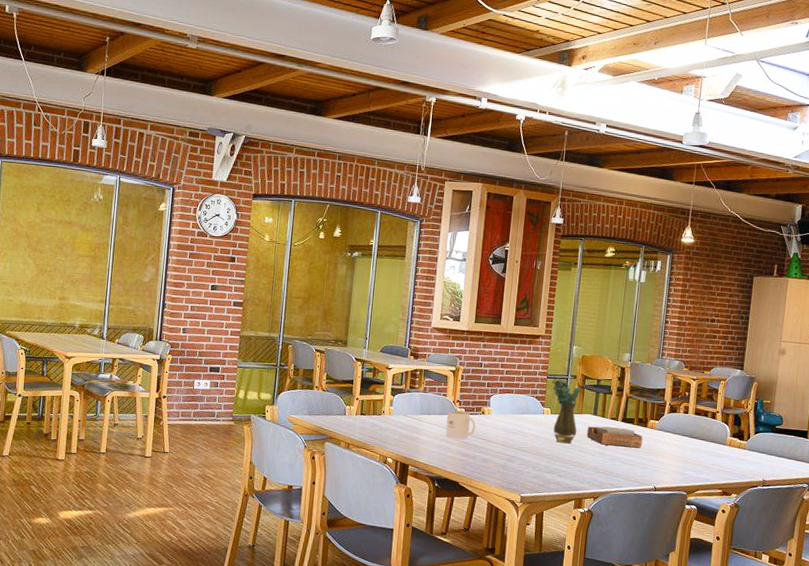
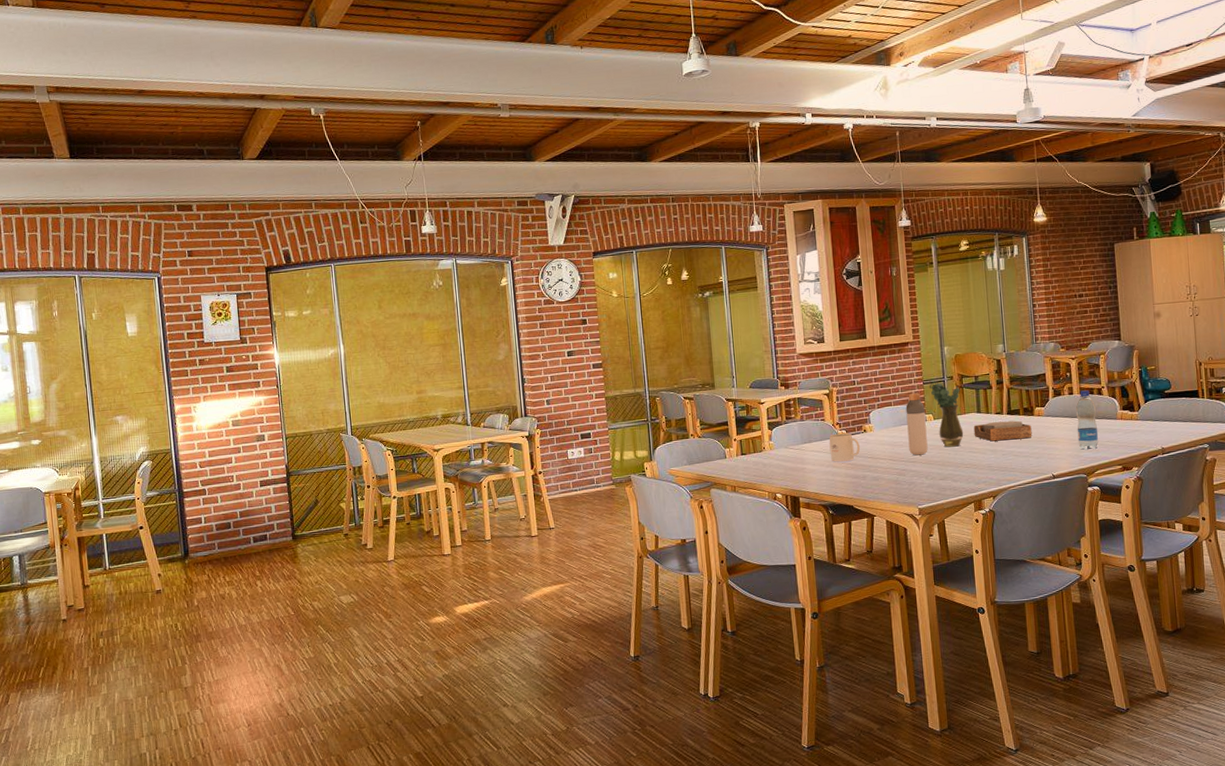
bottle: none [522,385,545,446] -> present [905,393,928,456]
bottle: none [684,411,708,470] -> present [1076,390,1099,451]

